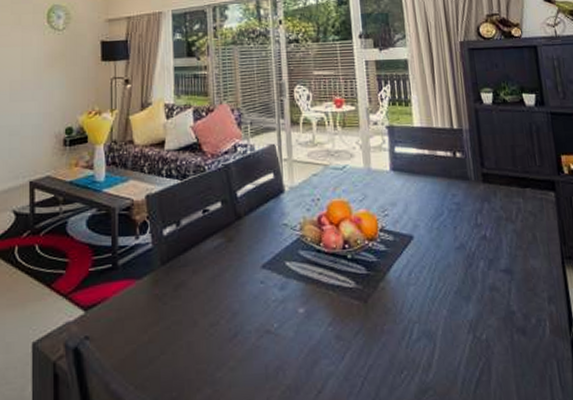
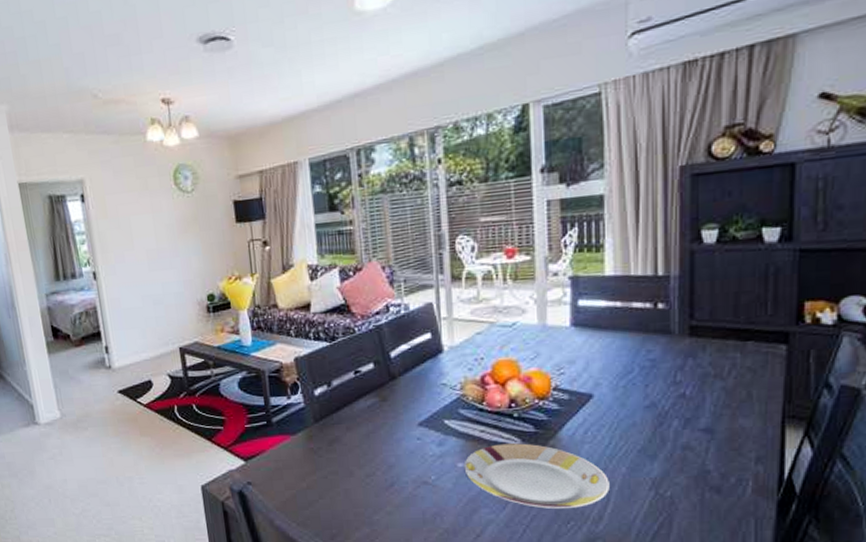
plate: none [304,286,435,357] -> present [464,443,610,509]

